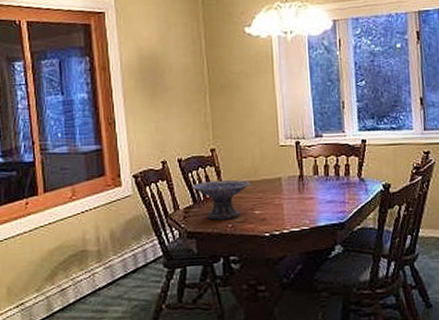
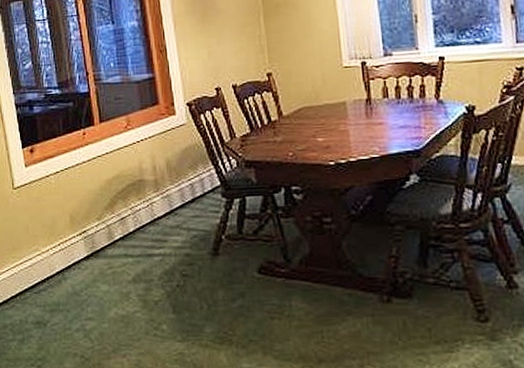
decorative bowl: present [192,180,251,220] -> none [248,105,312,148]

